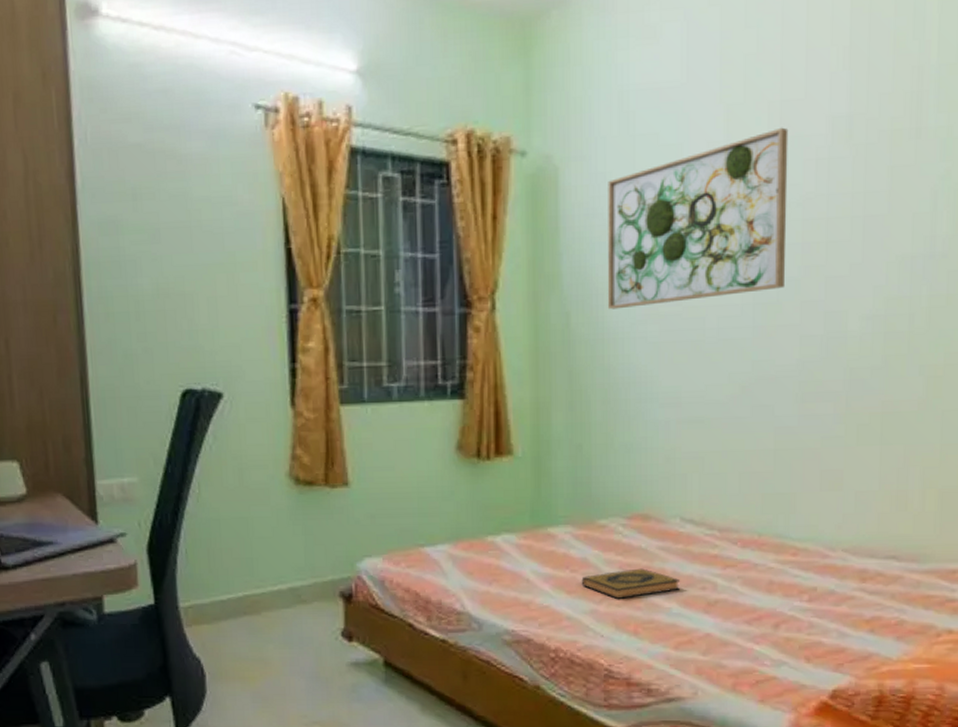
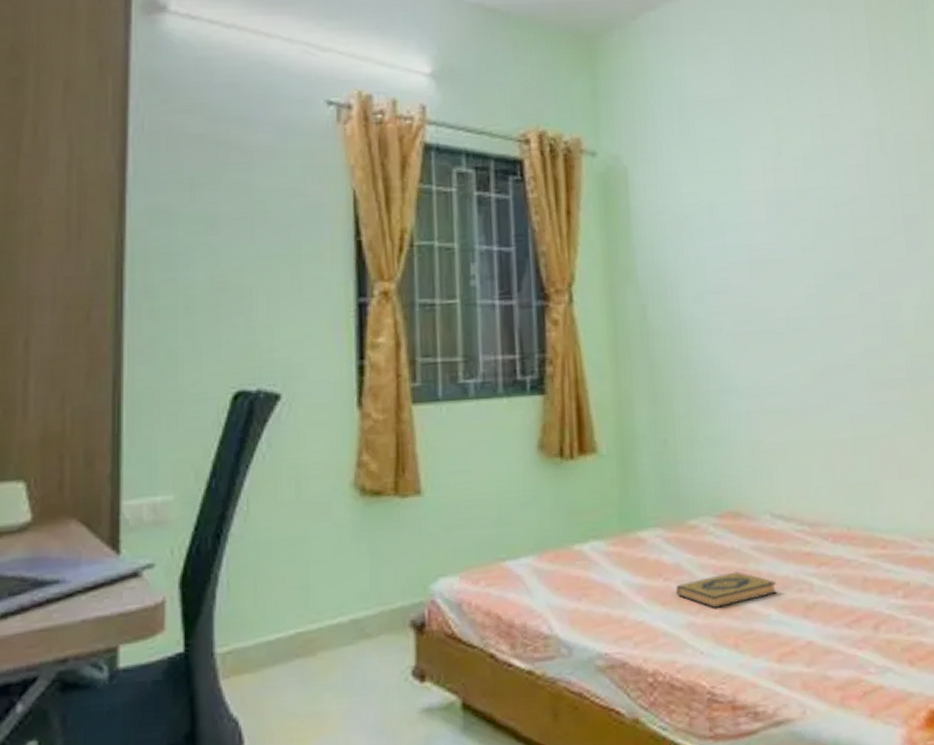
wall art: present [607,127,789,310] -> none [674,137,843,302]

